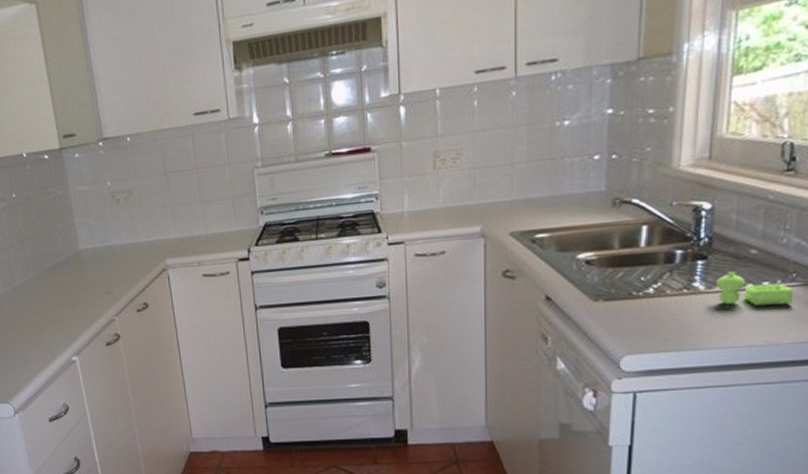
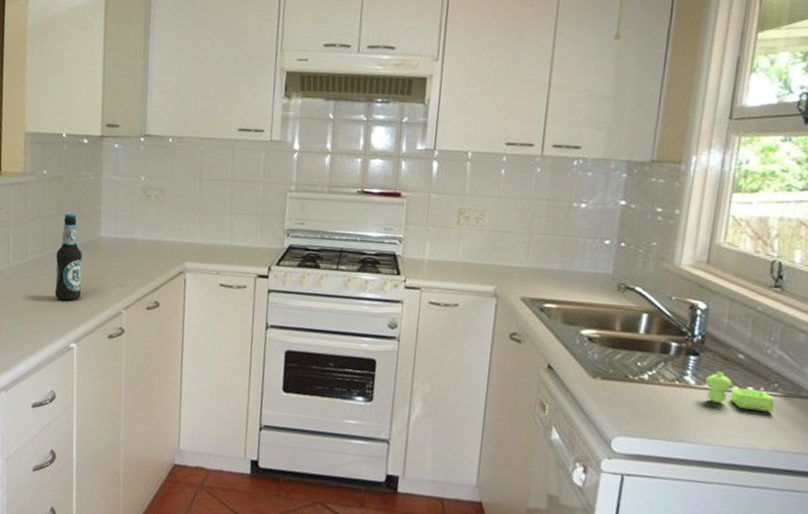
bottle: none [41,232,73,318] -> present [54,214,82,301]

